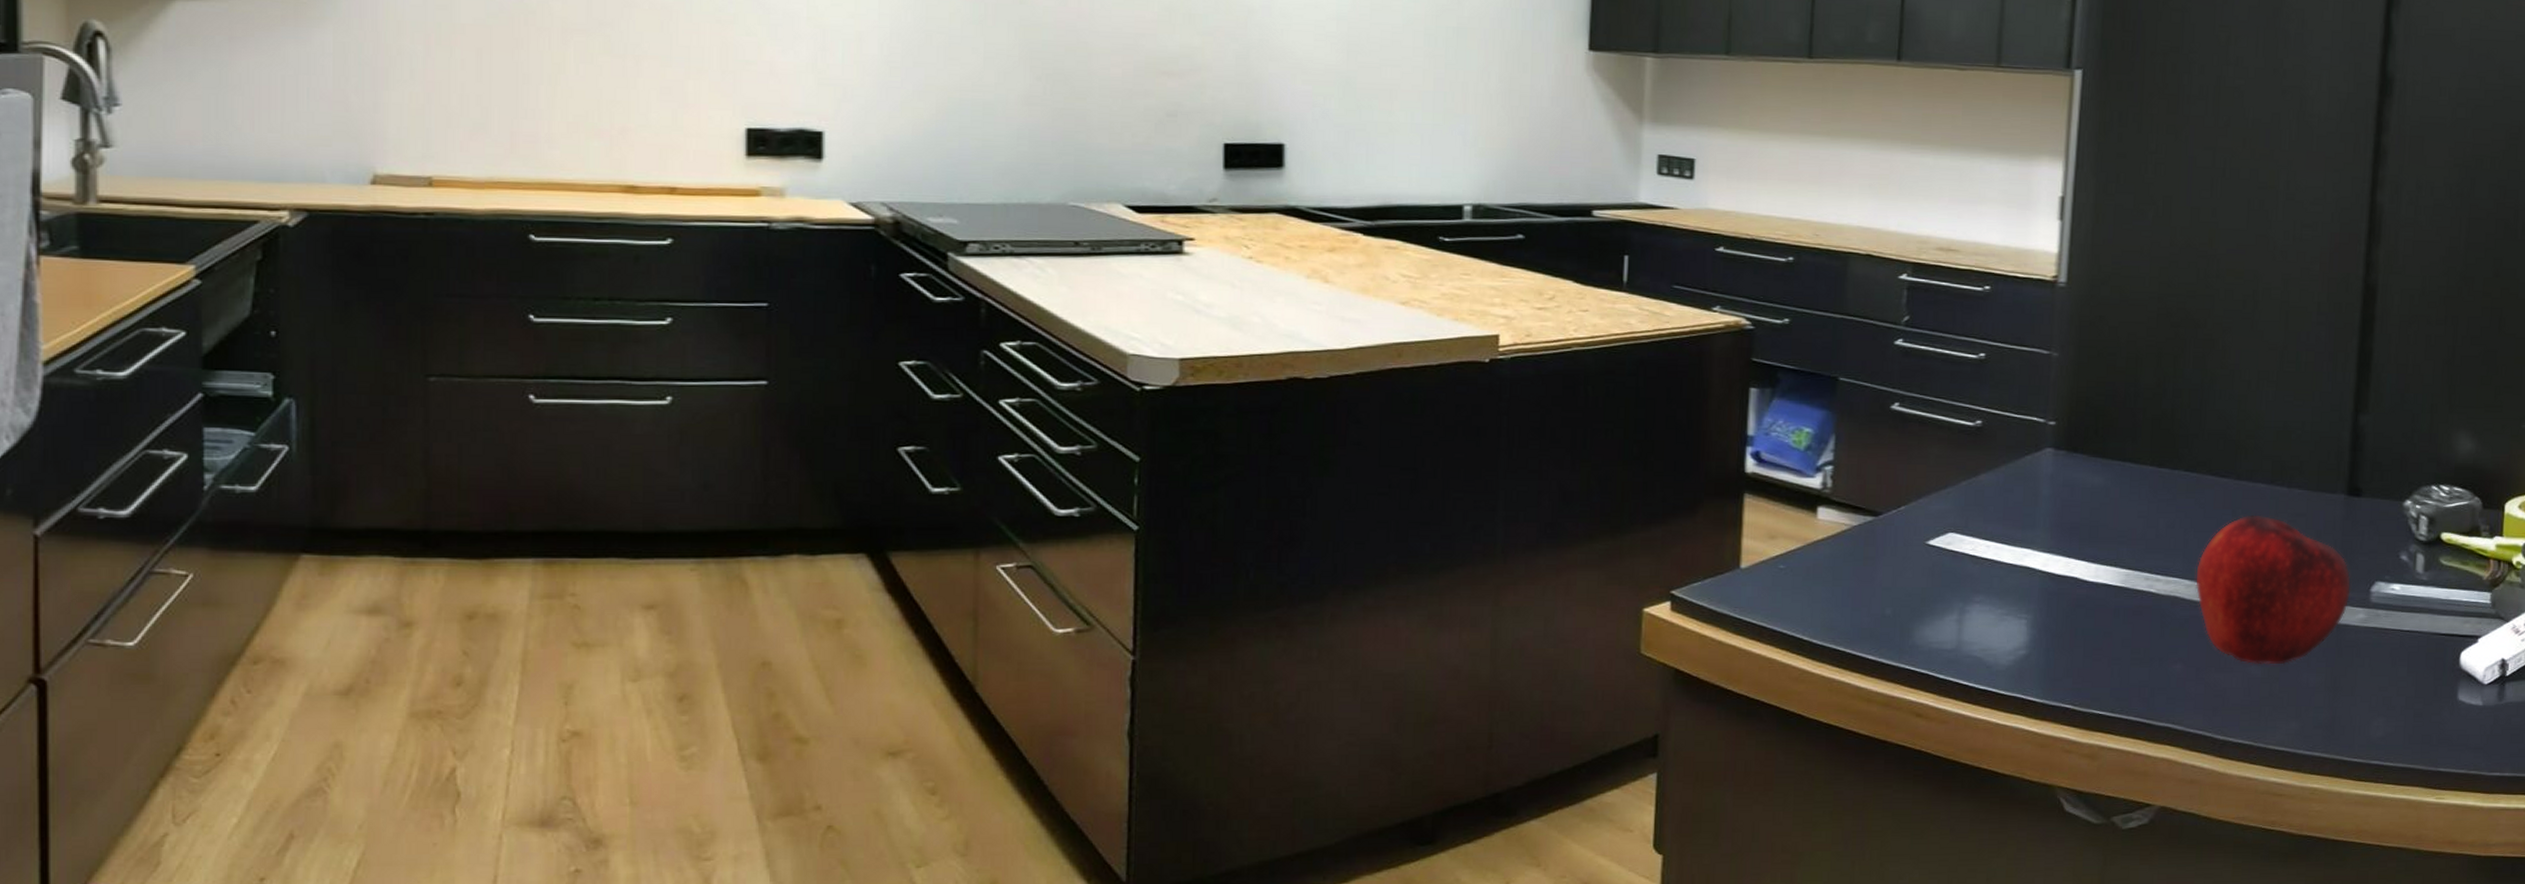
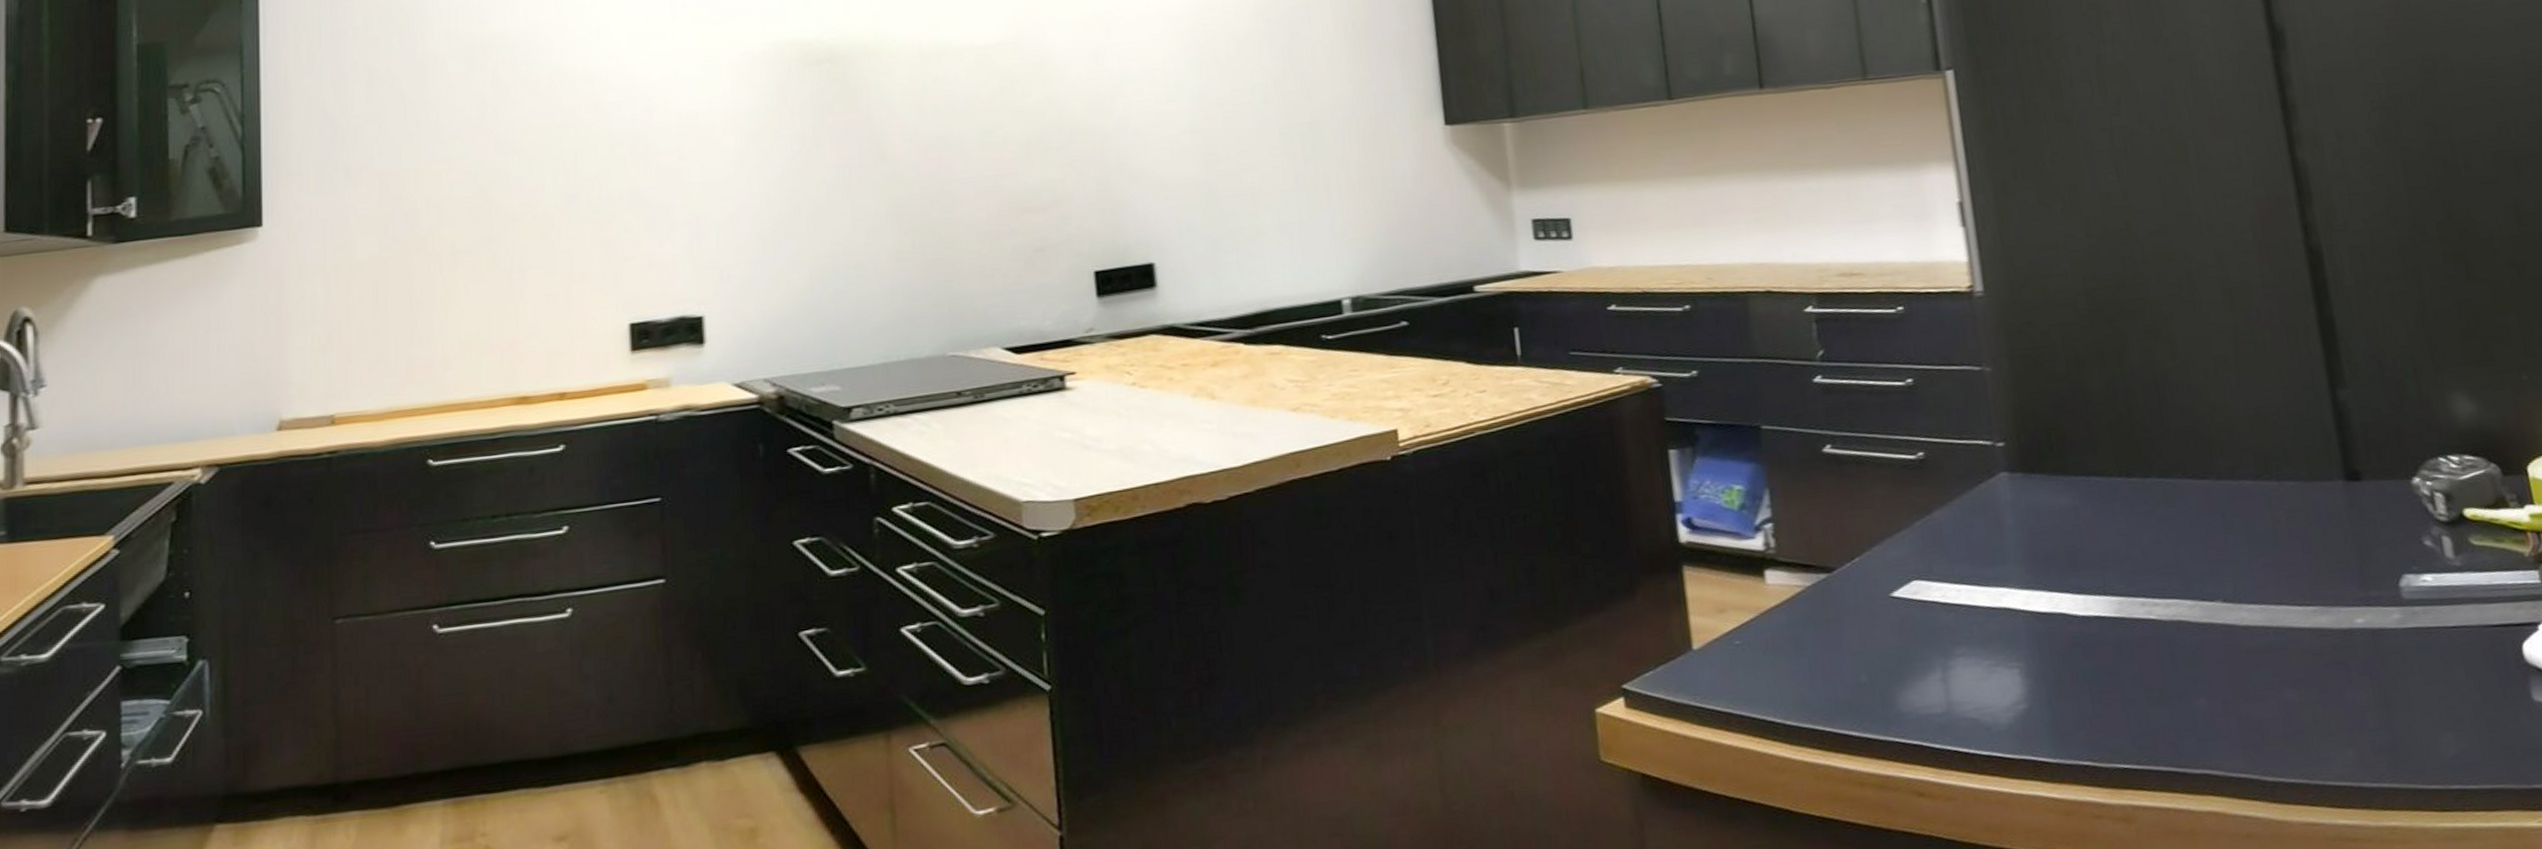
apple: present [2195,514,2351,665] -> none [2195,515,2379,688]

